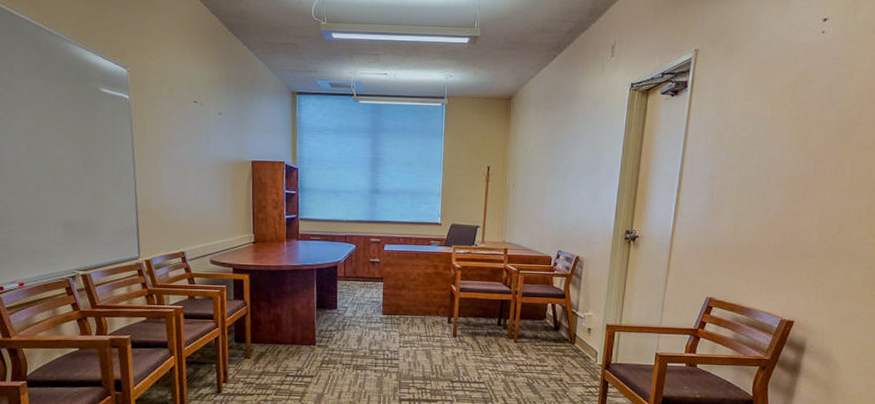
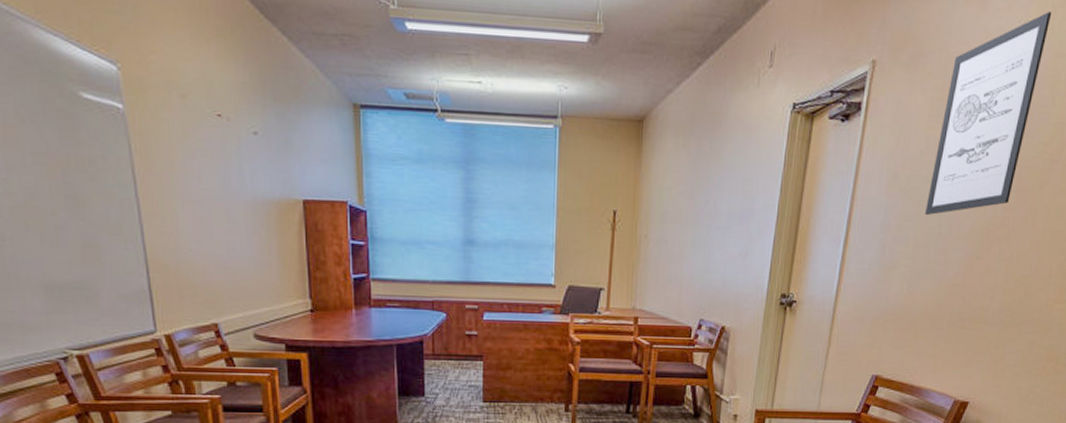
wall art: none [746,8,846,168] -> present [925,12,1052,216]

